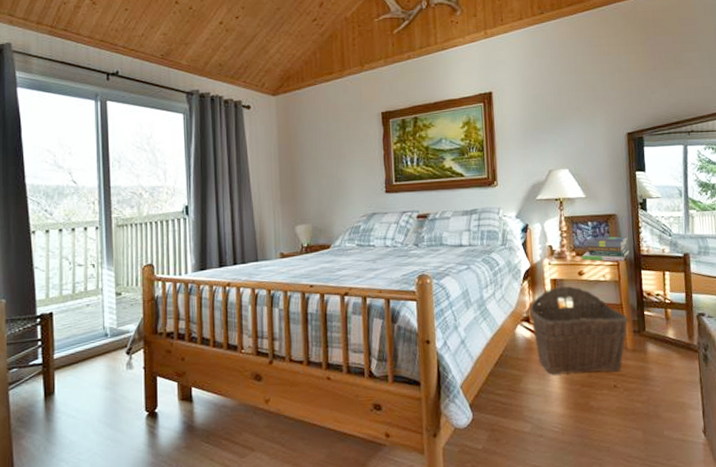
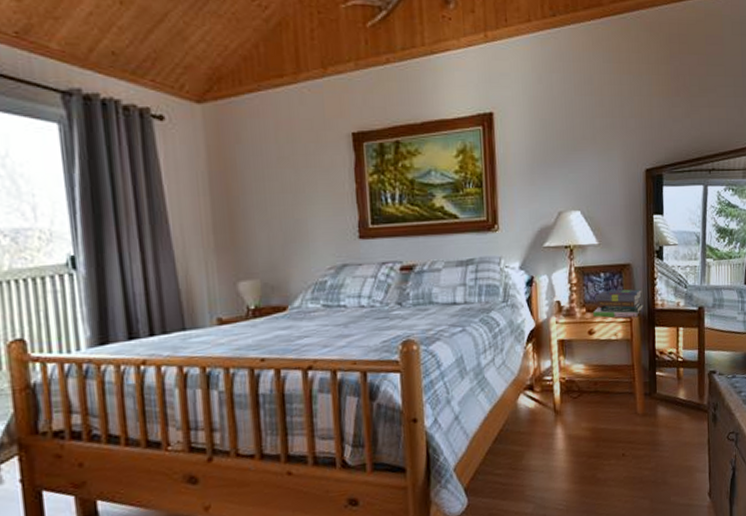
wicker basket: present [529,286,628,375] -> none [533,347,639,447]

